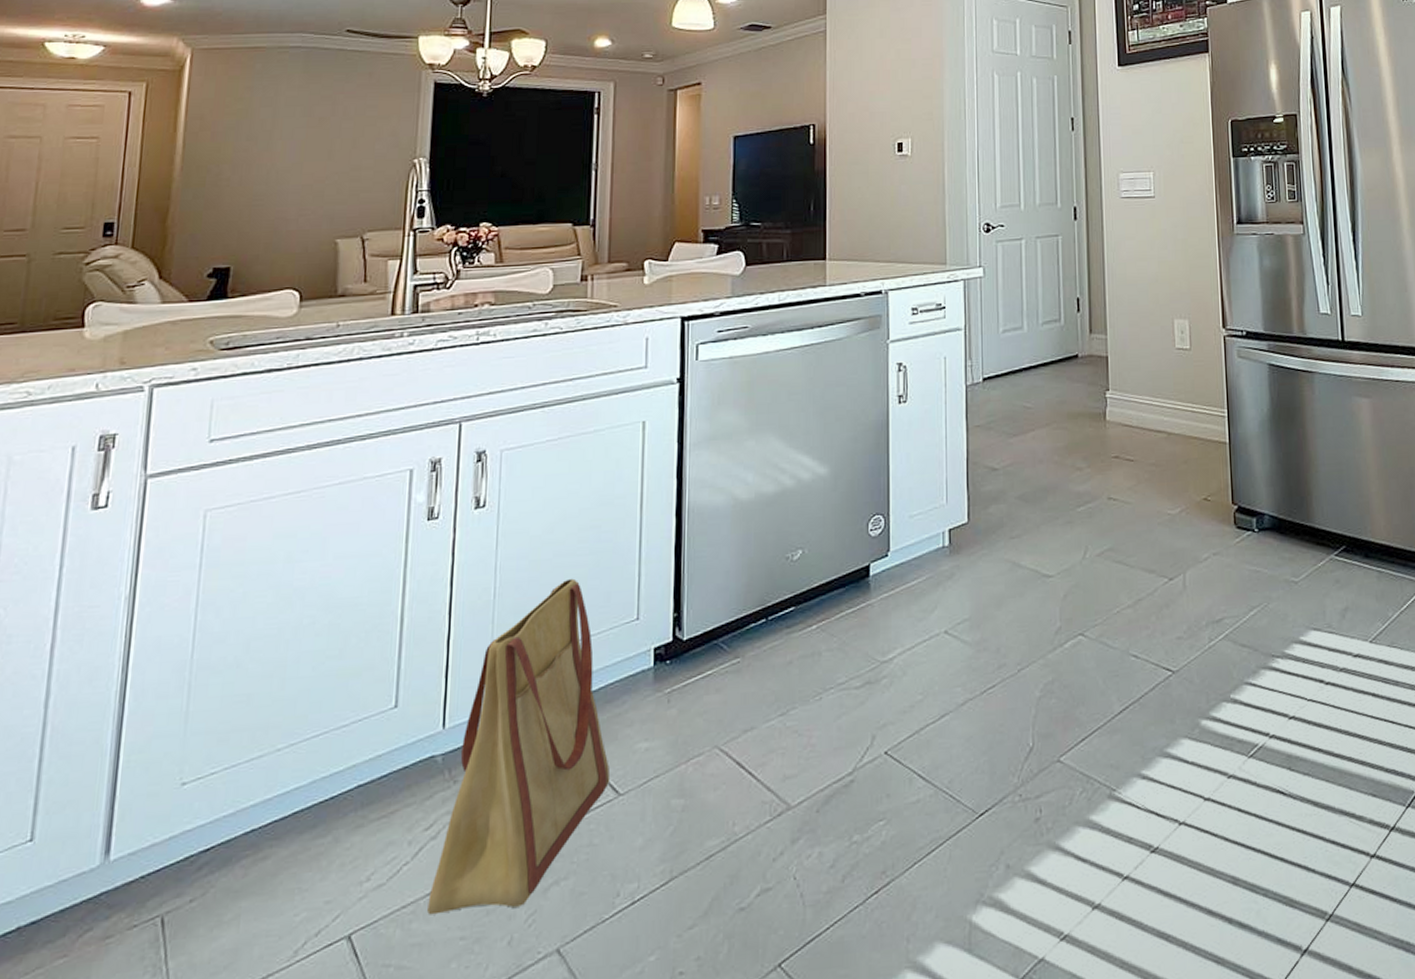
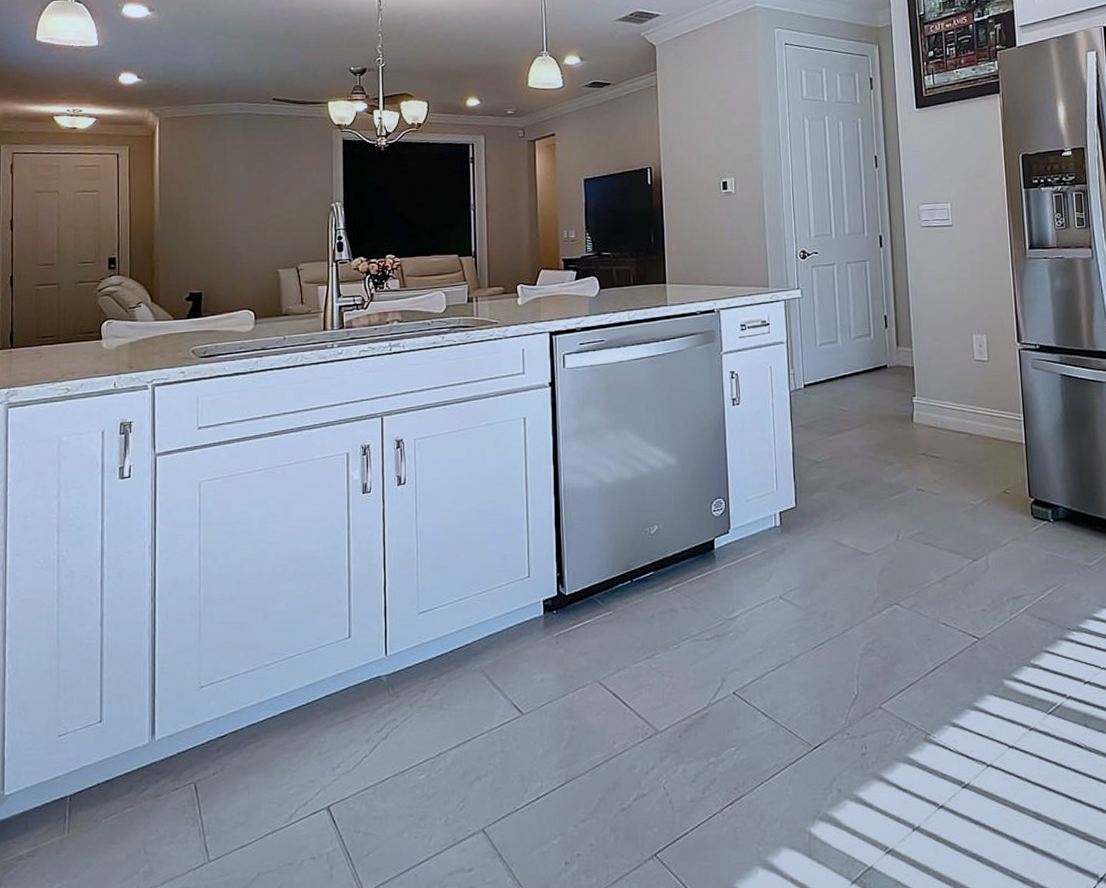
shopping bag: present [427,578,611,915] -> none [384,543,515,796]

